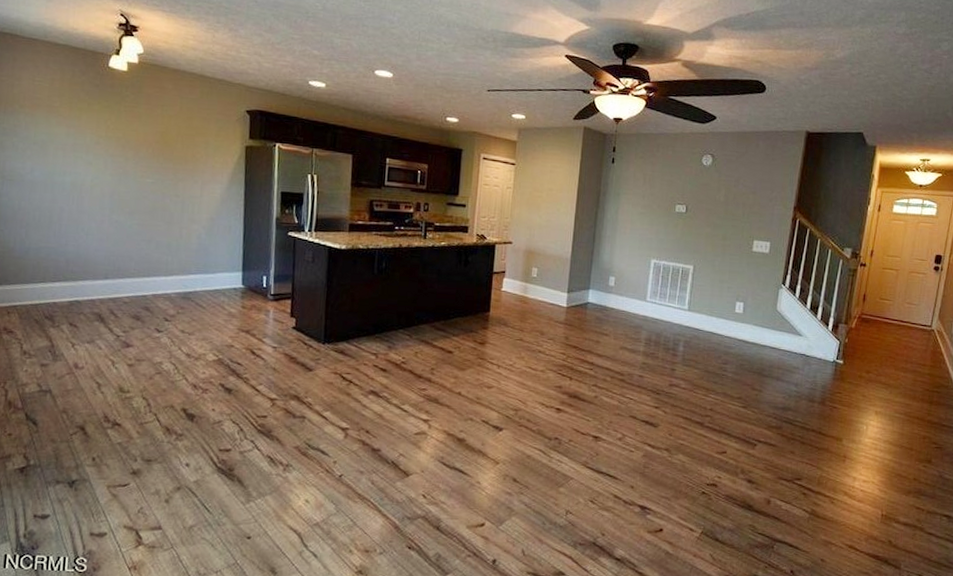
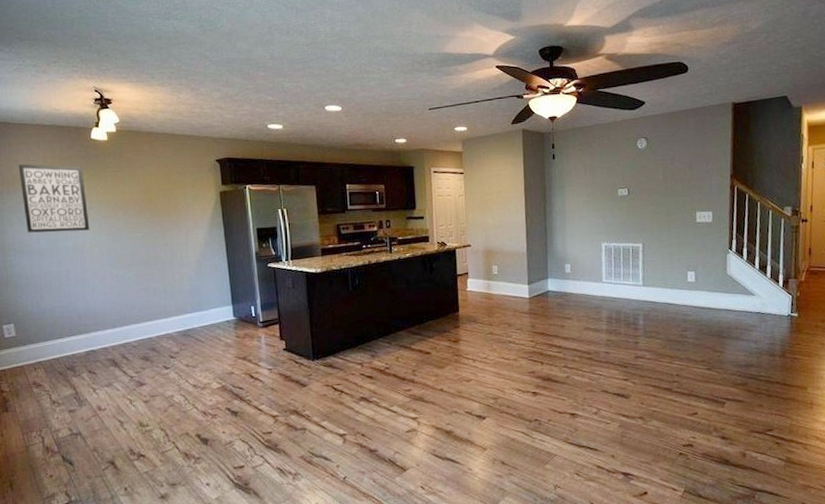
wall art: none [20,83,95,167] -> present [18,164,90,233]

